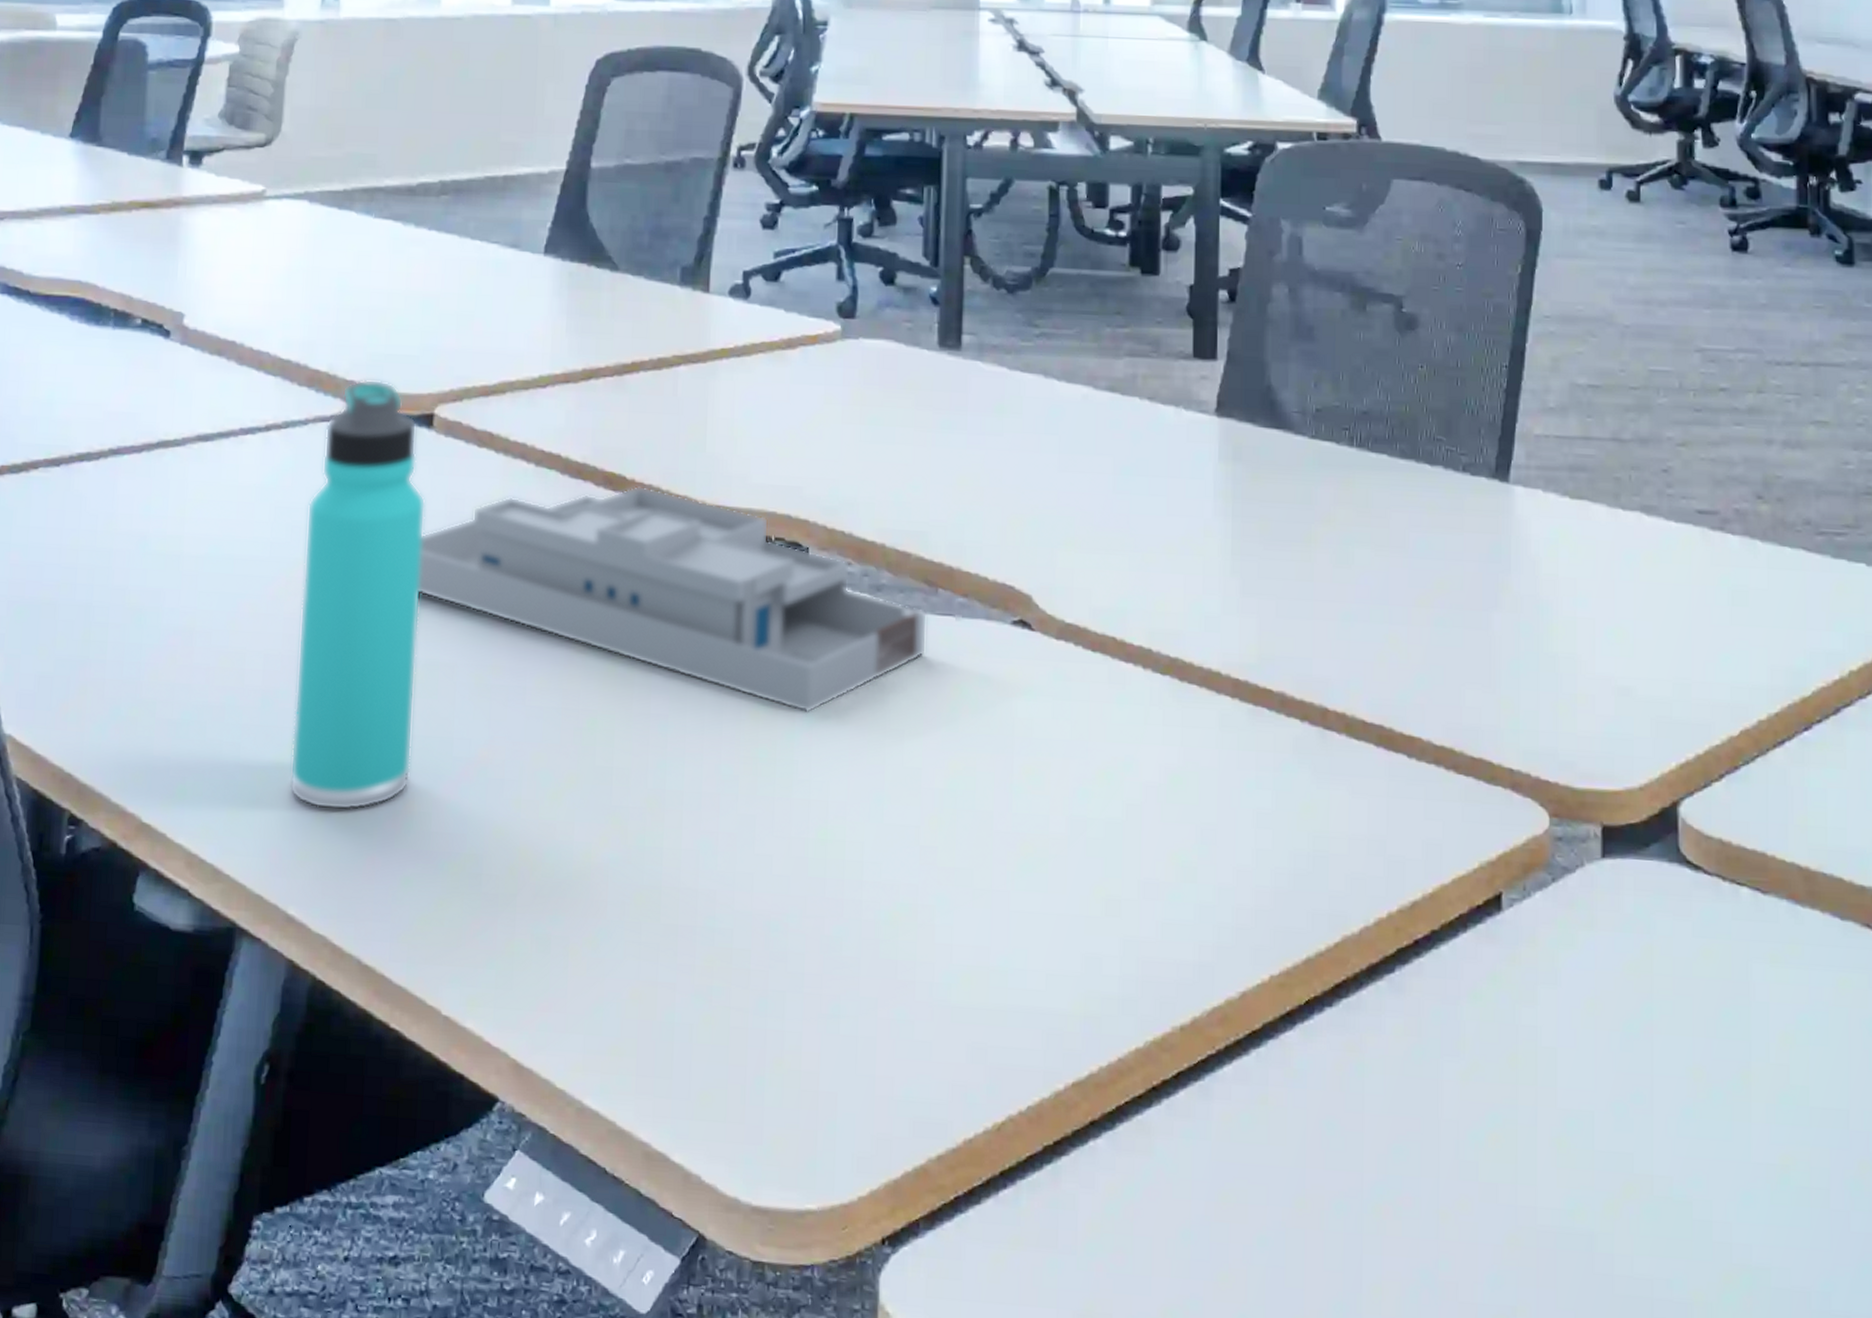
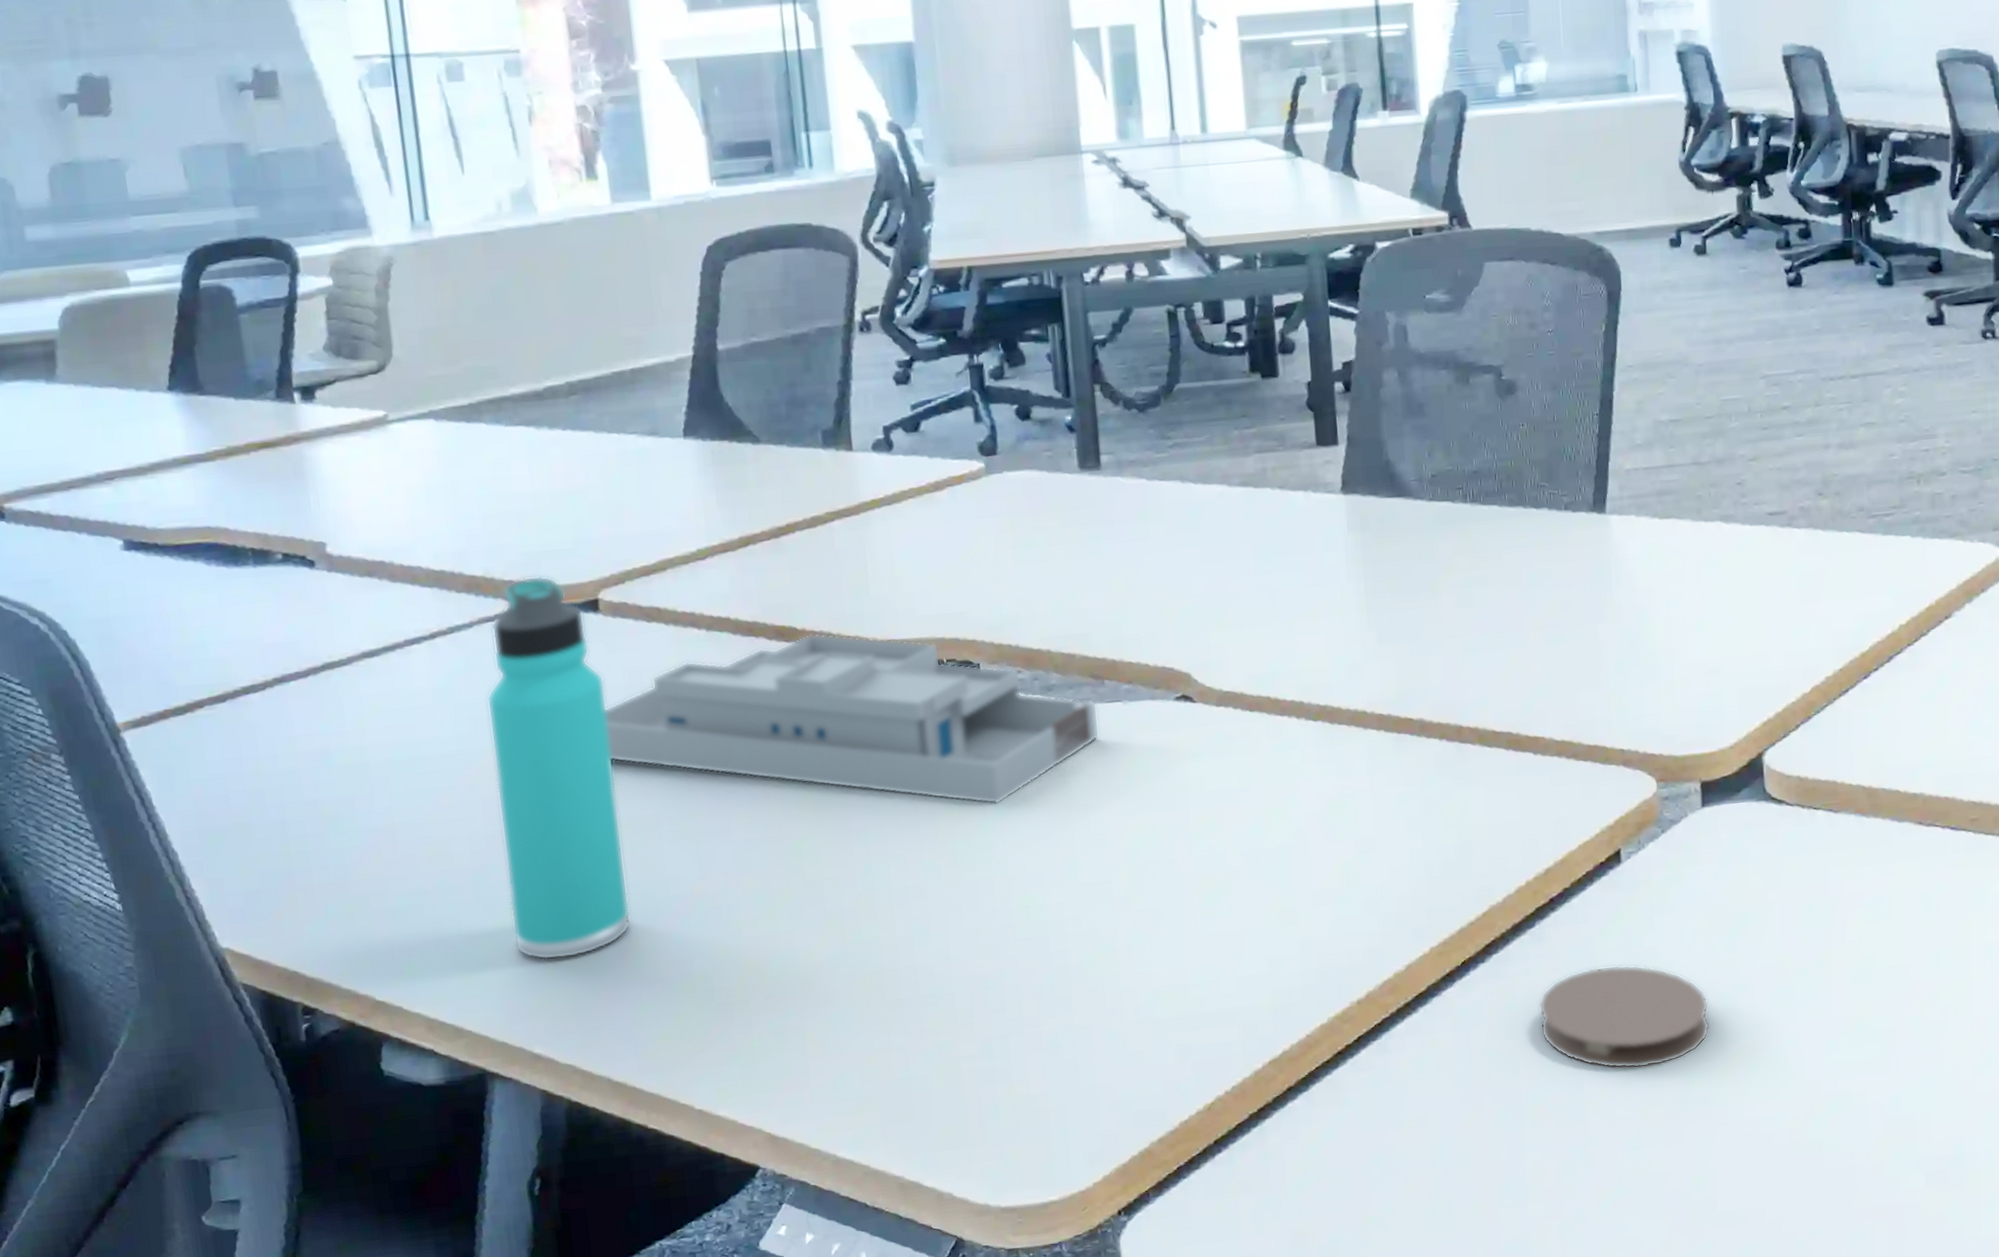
coaster: none [1392,1037,1599,1182] -> present [1539,964,1711,1069]

